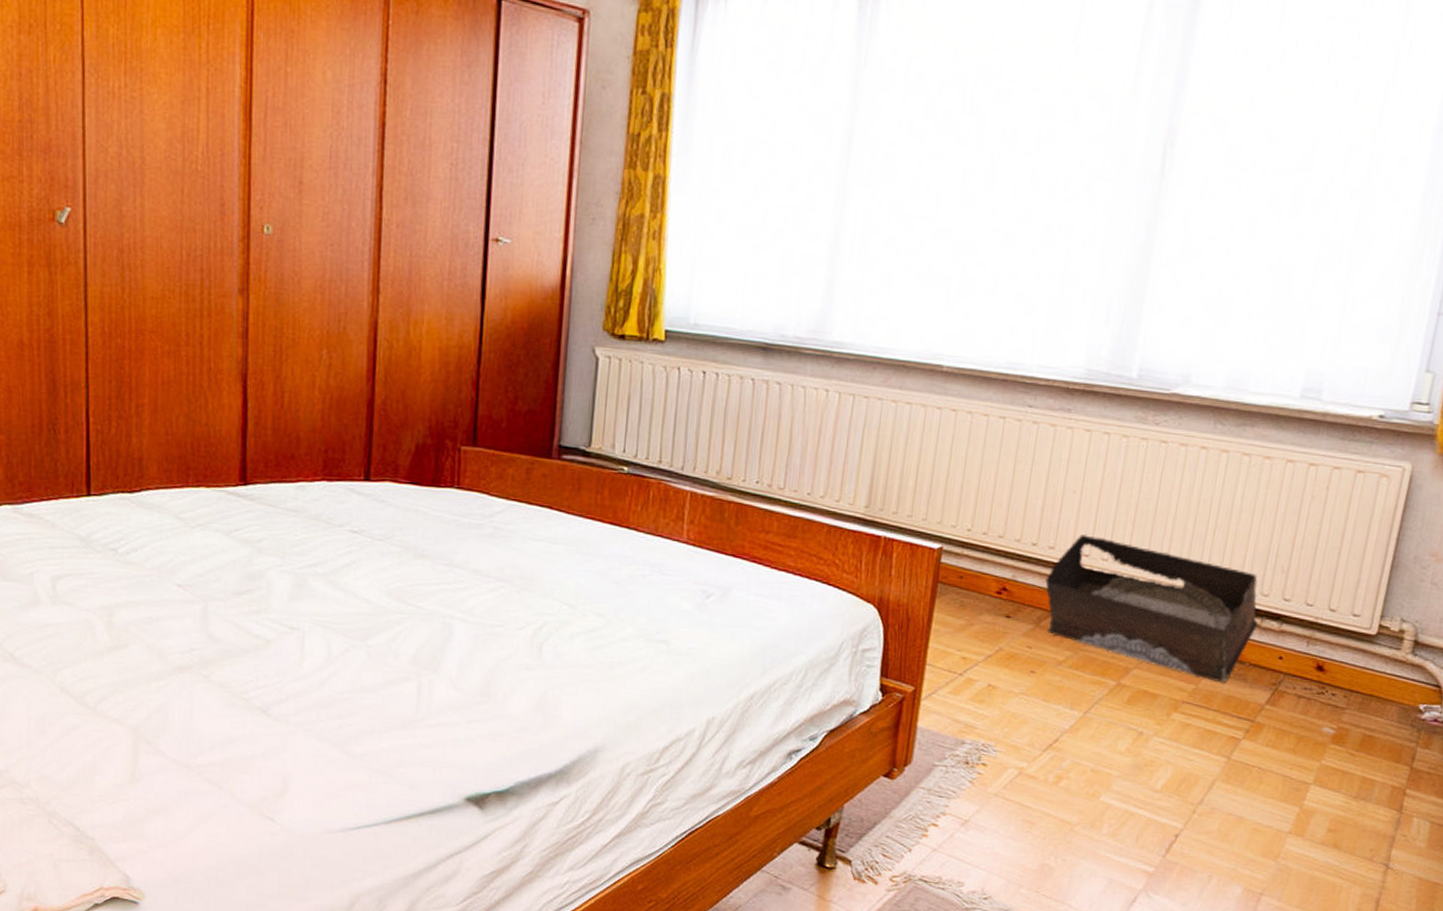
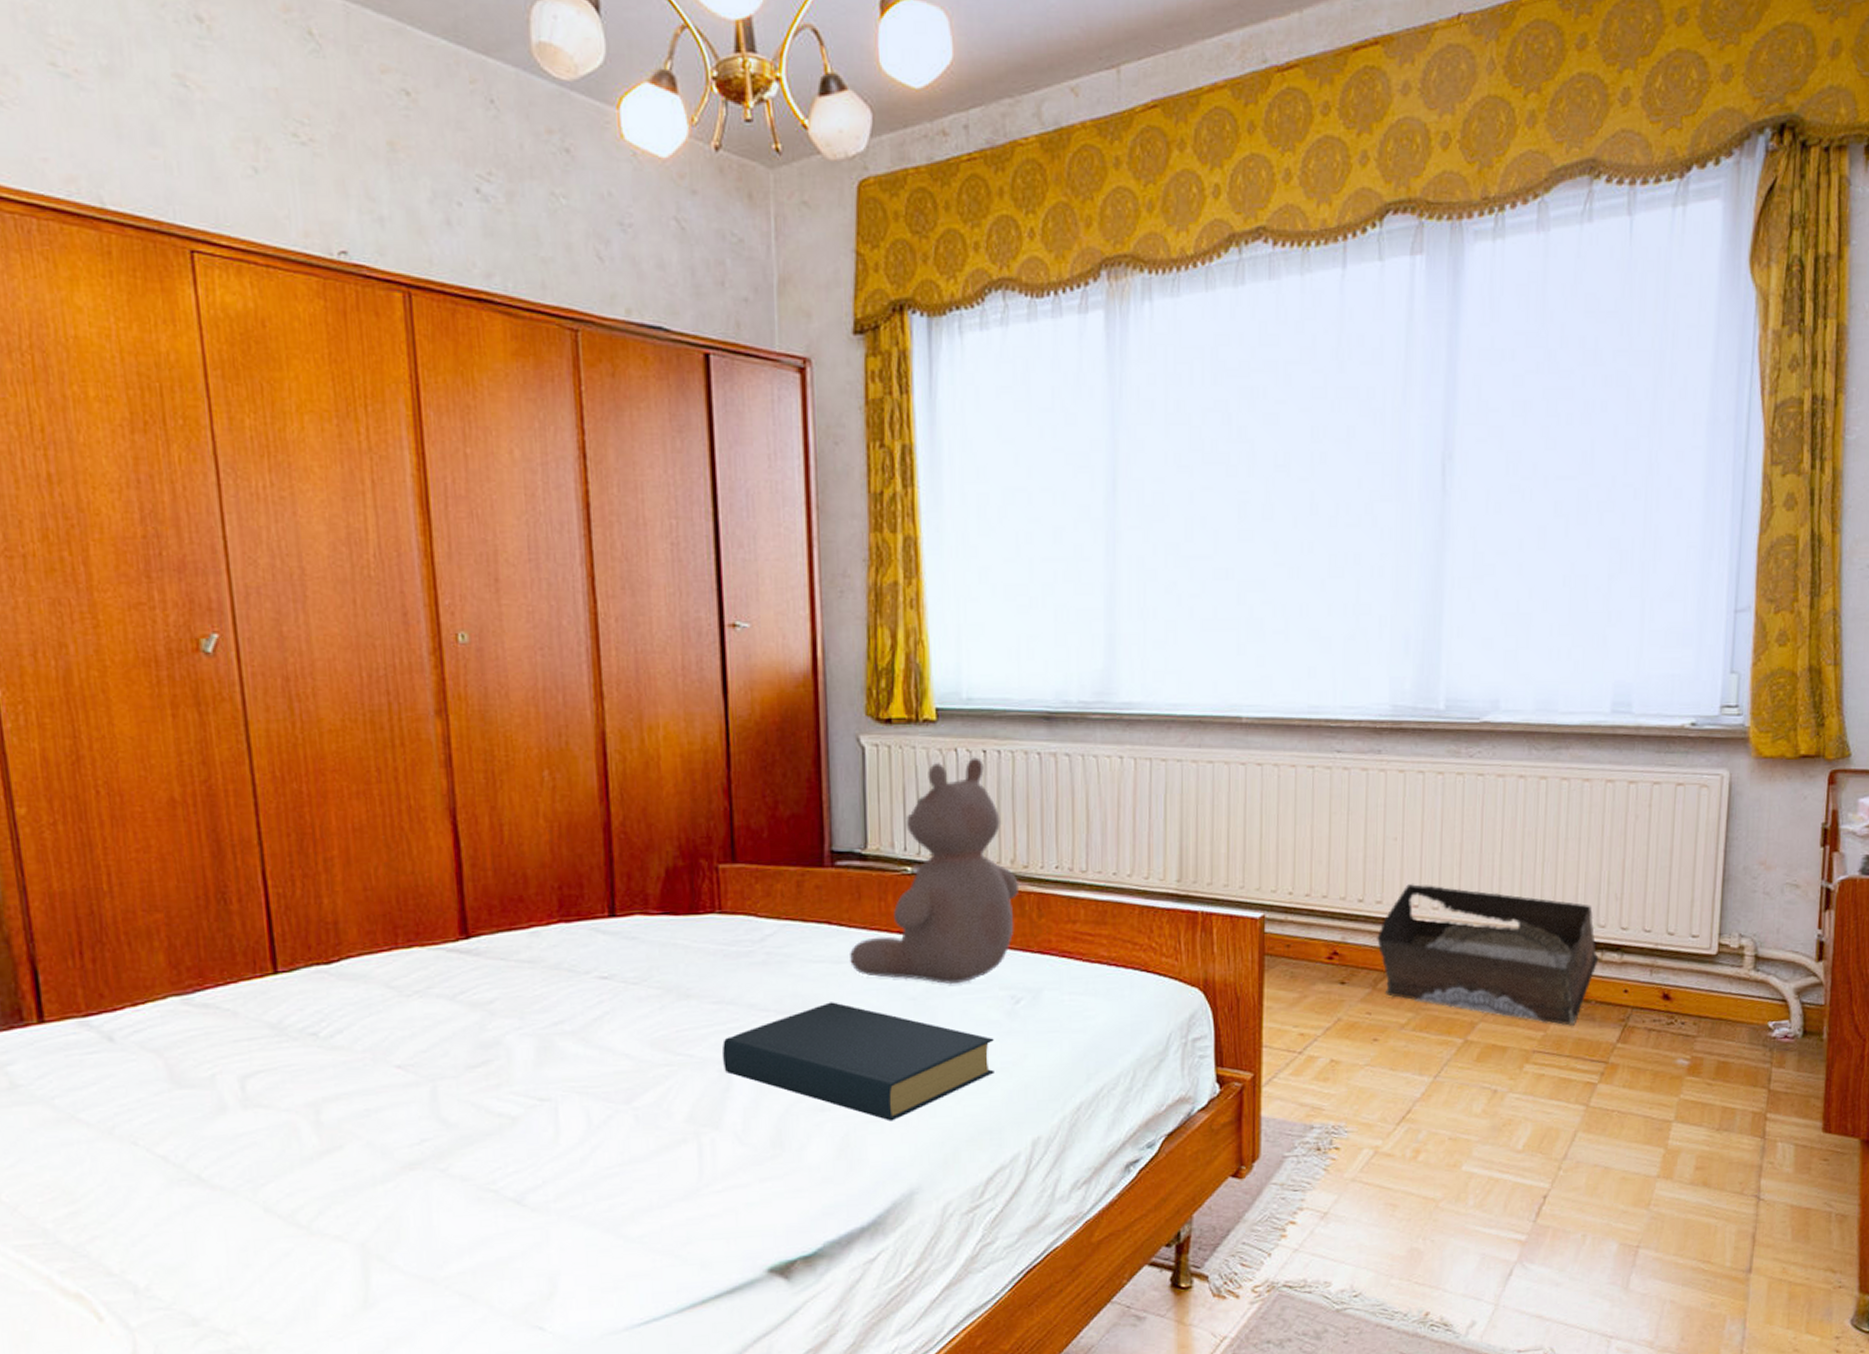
hardback book: none [447,576,683,686] -> present [723,1002,994,1121]
bear: none [565,377,721,574] -> present [850,757,1018,985]

